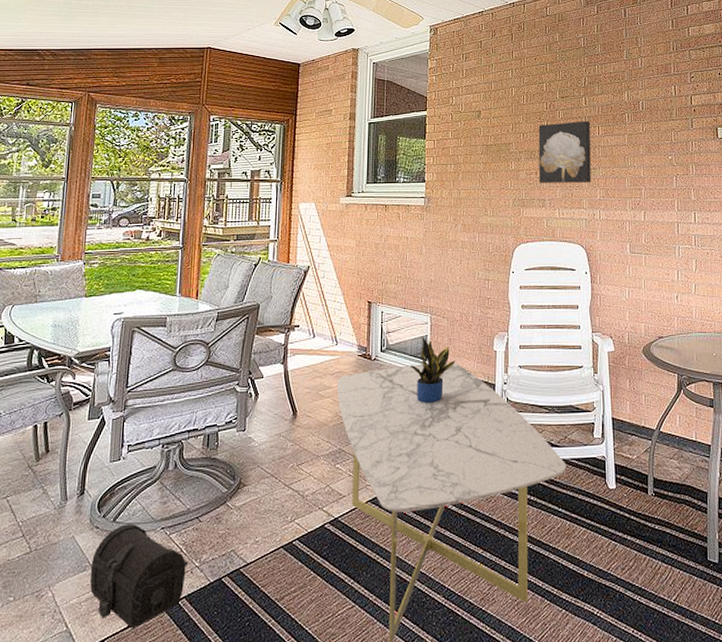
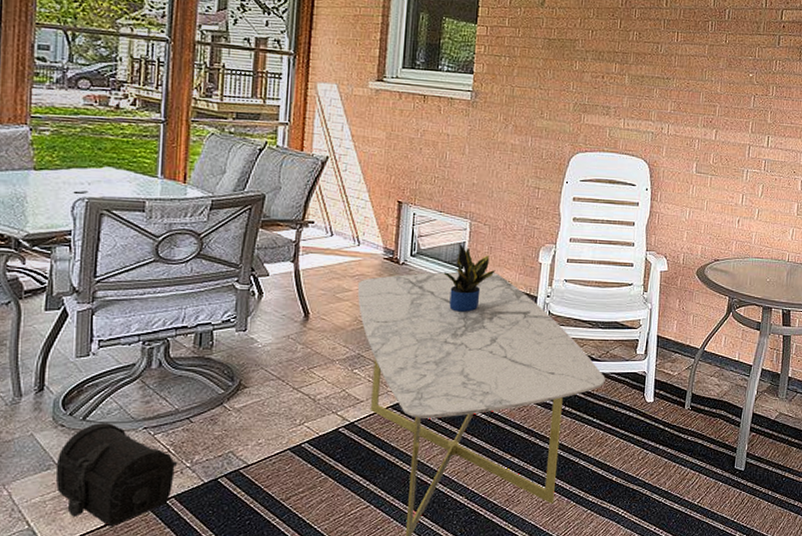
wall art: present [538,120,591,183] -> none [605,22,670,94]

